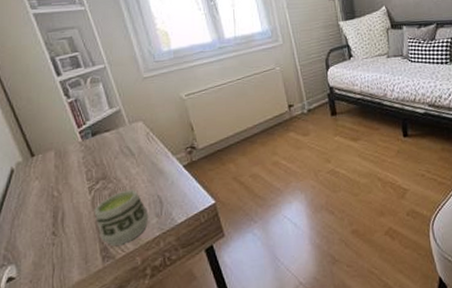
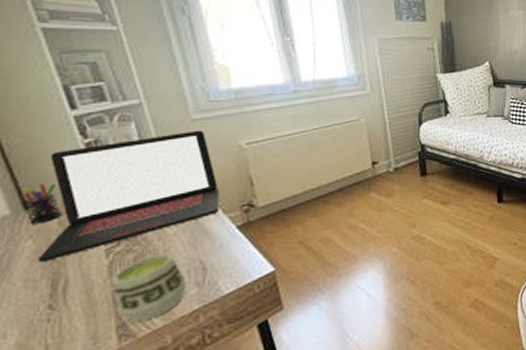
pen holder: none [29,135,57,168] -> present [21,183,62,224]
laptop: none [42,86,169,199] -> present [37,130,220,263]

